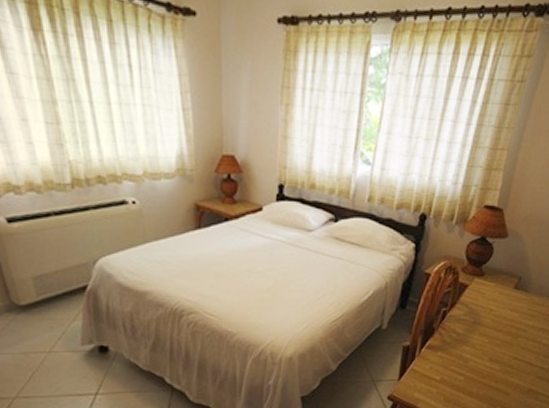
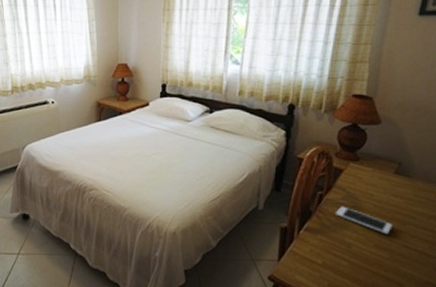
cell phone: none [457,322,507,348] -> present [336,206,393,235]

